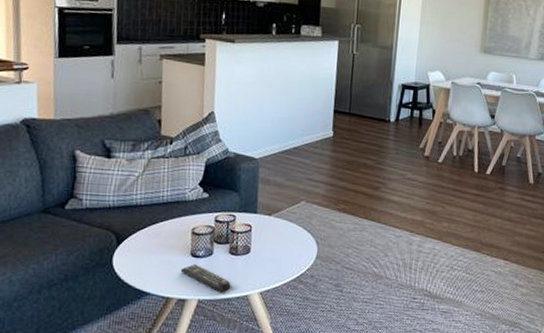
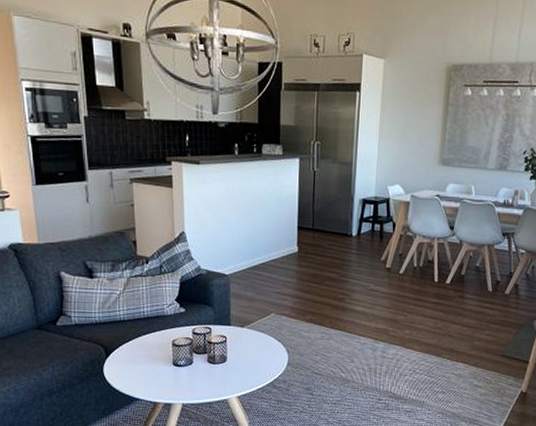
remote control: present [180,264,231,293] -> none [165,372,211,398]

